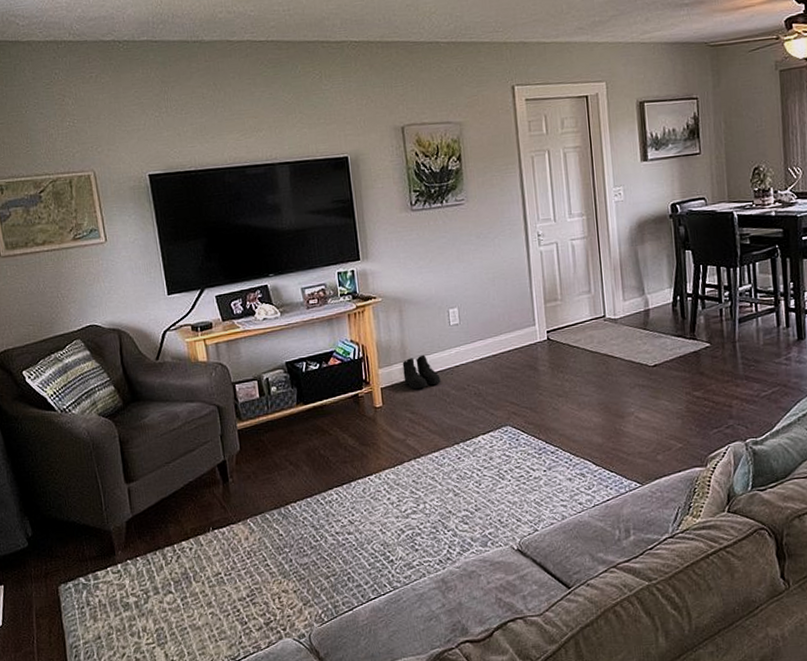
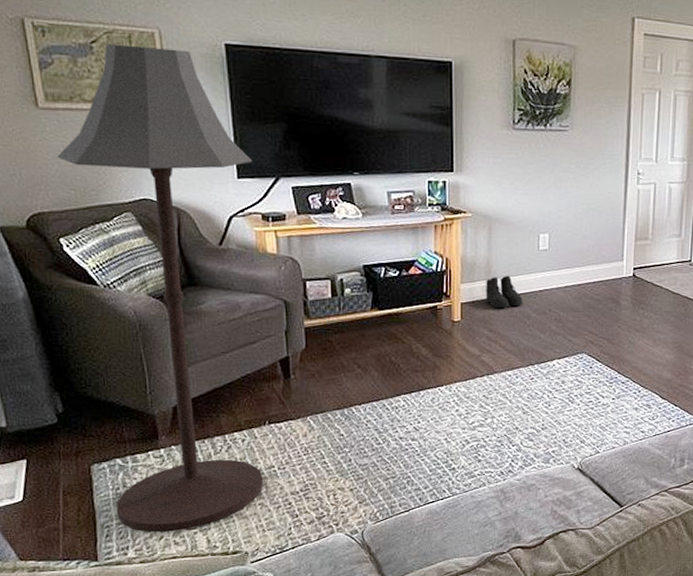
floor lamp: none [17,186,213,651] -> present [56,44,264,533]

